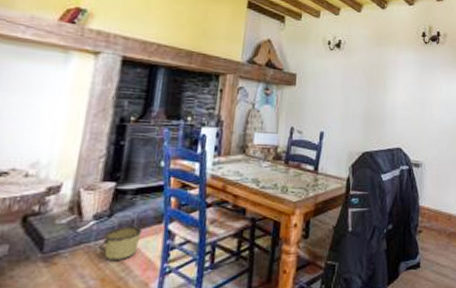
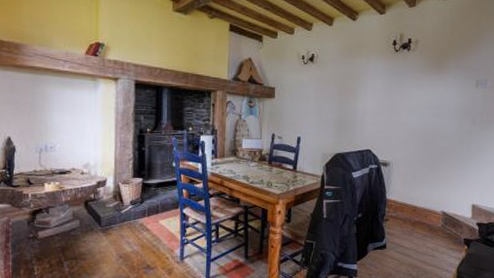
bucket: present [98,225,142,262] -> none [136,209,165,234]

